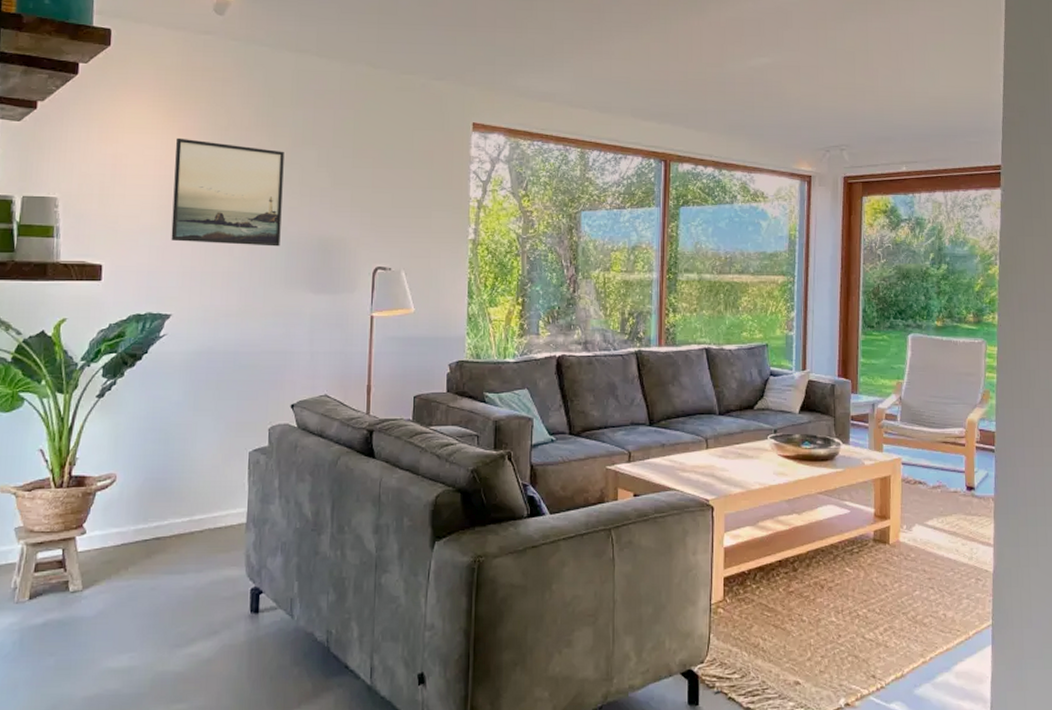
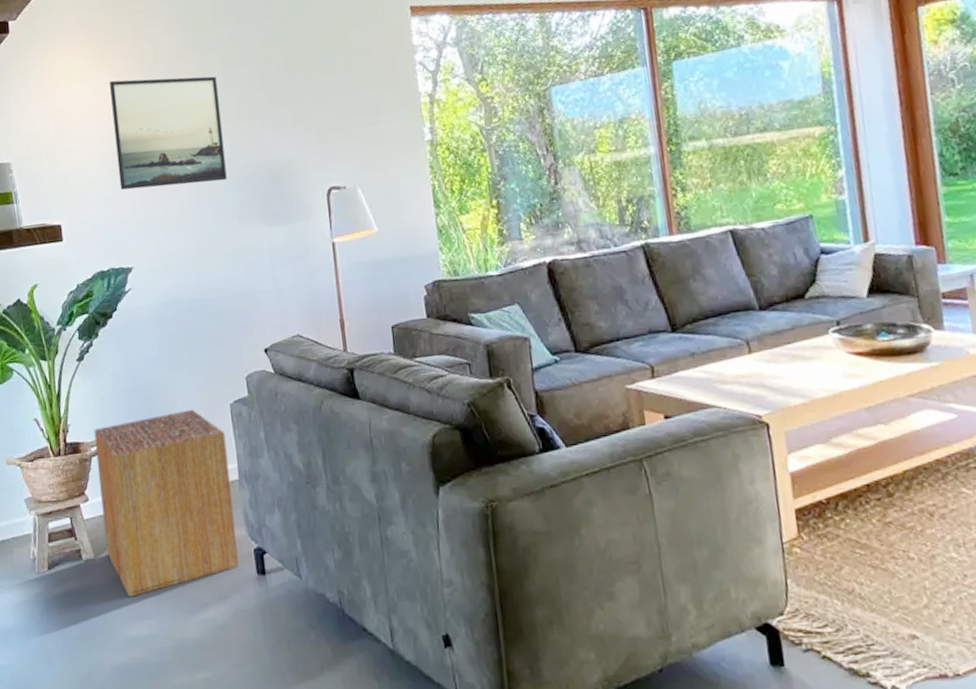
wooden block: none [97,454,239,630] -> present [94,409,239,597]

